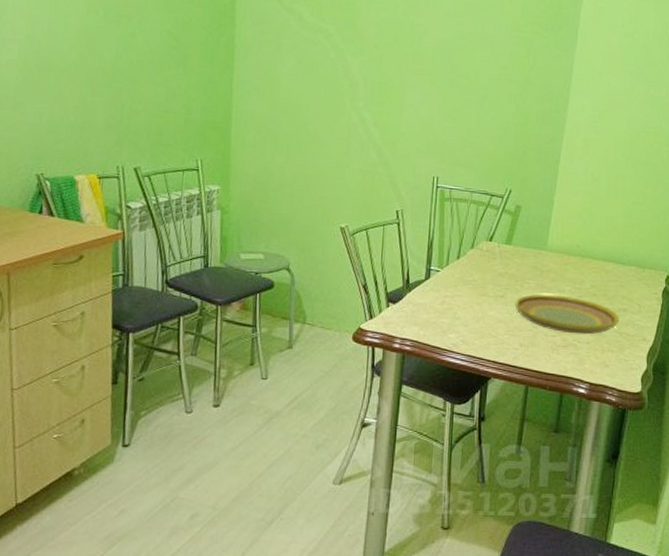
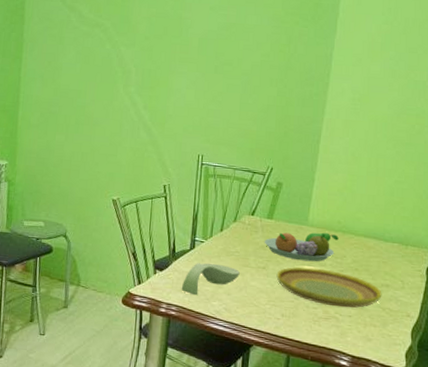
spoon rest: none [416,293,477,329] -> present [181,263,240,296]
fruit bowl: none [502,257,578,289] -> present [264,232,339,262]

